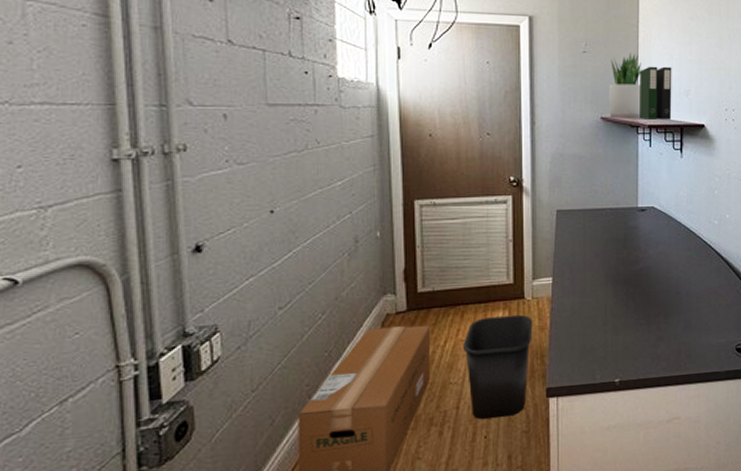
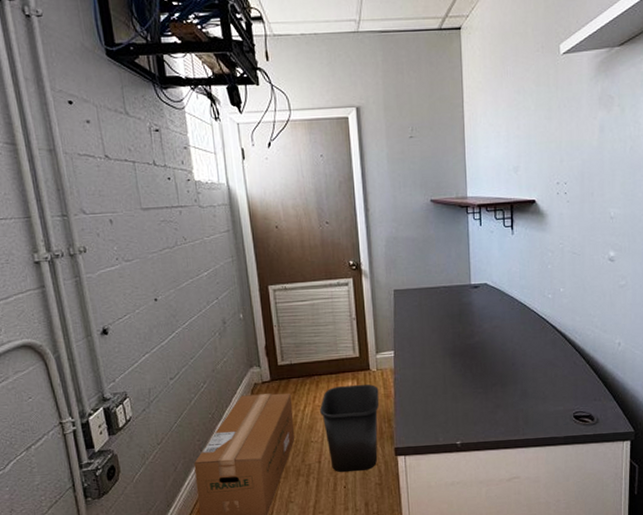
planter: present [609,53,642,119] -> none [437,134,470,201]
binder: present [640,66,672,121] -> none [467,144,501,200]

